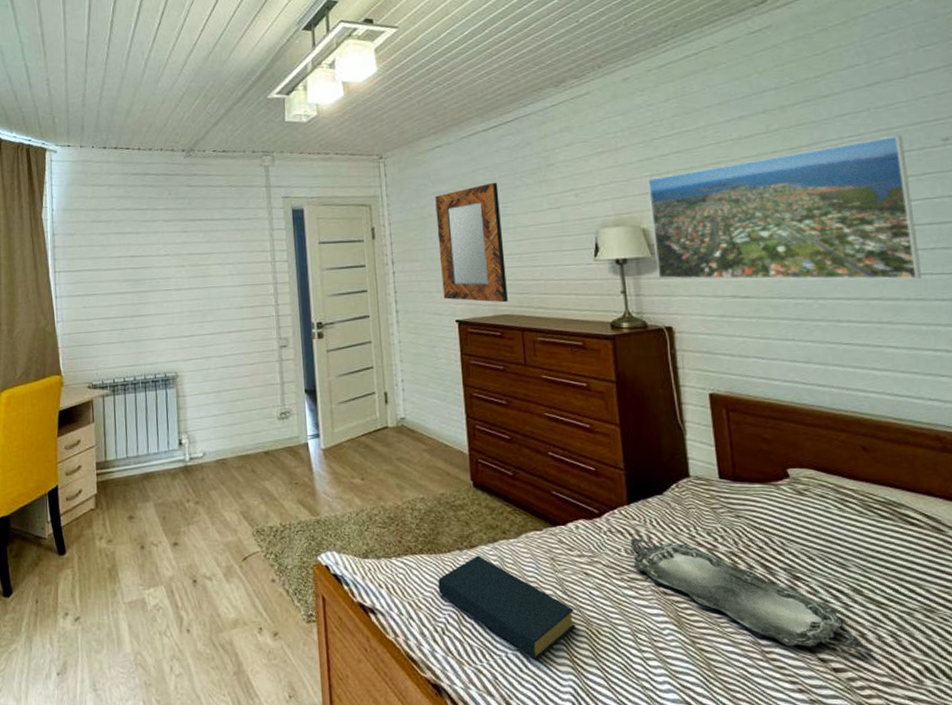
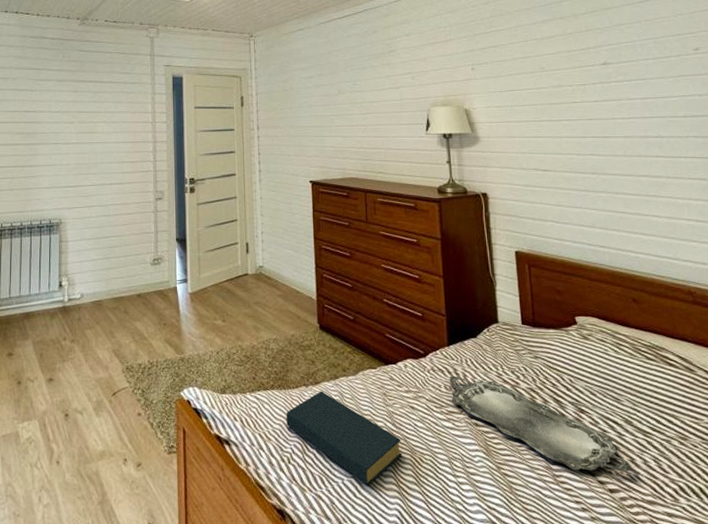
home mirror: present [435,182,508,303] -> none [296,63,354,167]
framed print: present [648,135,922,280] -> none [470,43,679,161]

